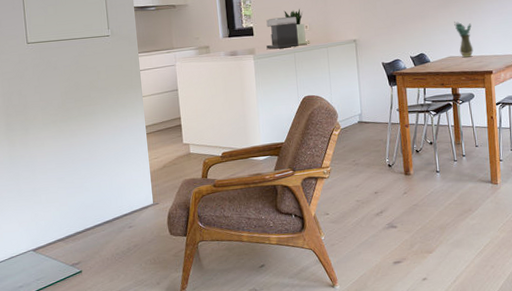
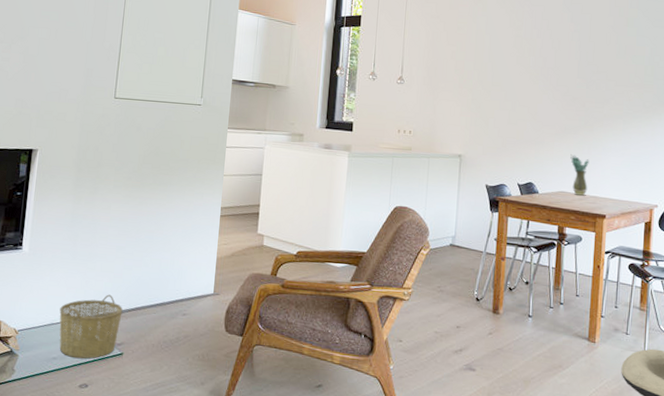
basket: none [16,222,74,283] -> present [59,294,123,359]
coffee maker: present [266,16,299,50] -> none [364,116,401,152]
planter: present [284,9,308,46] -> none [388,110,410,151]

